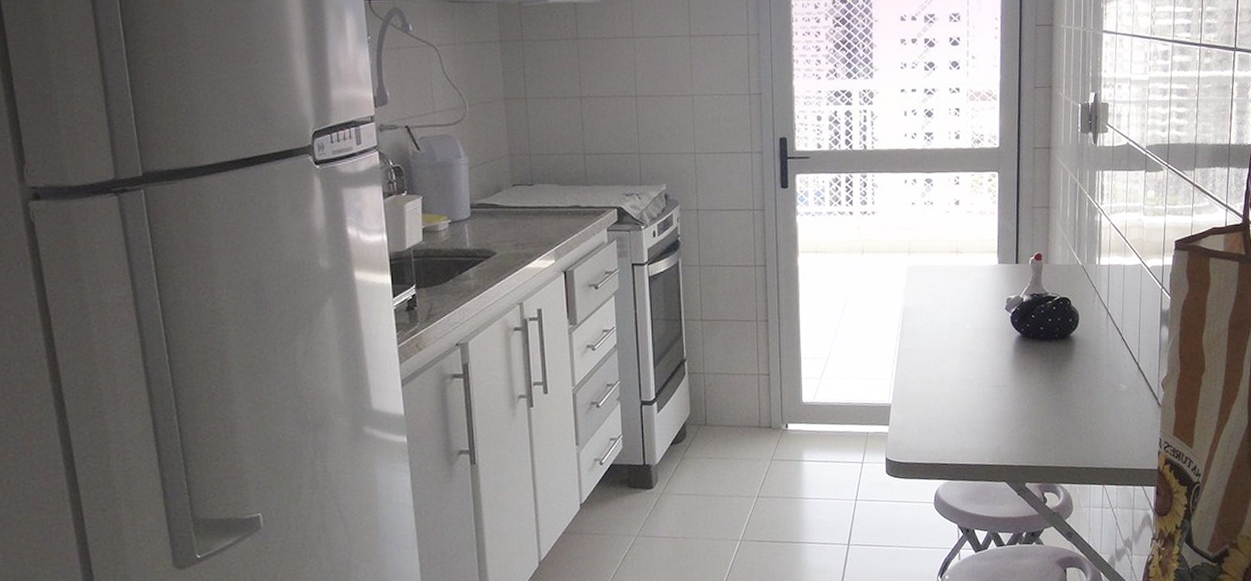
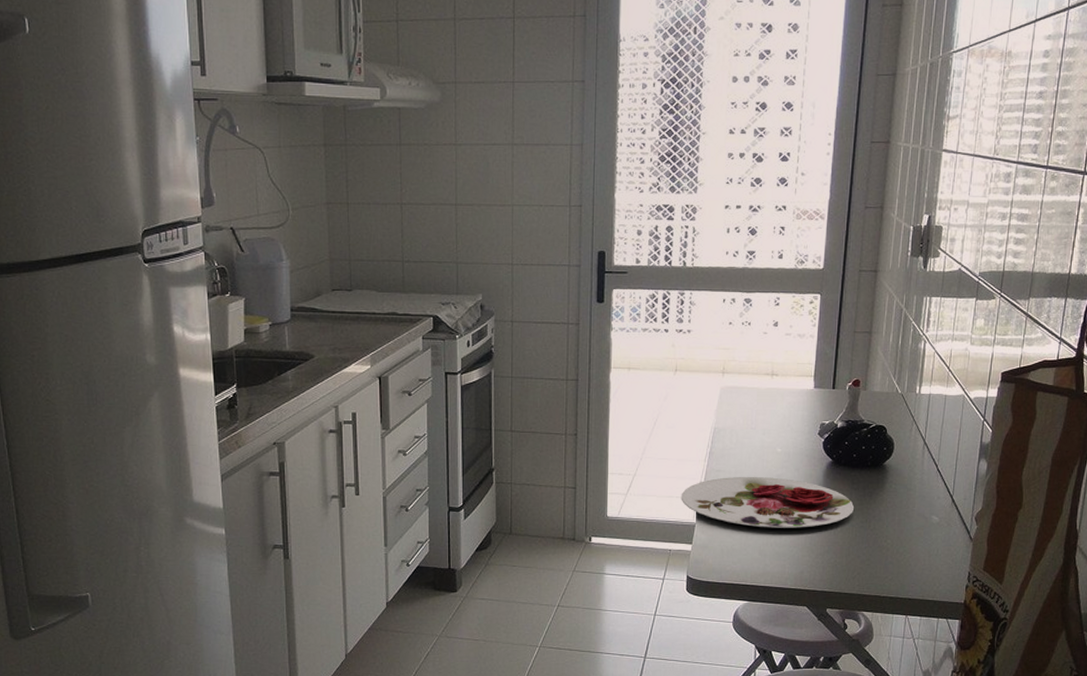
plate: none [875,353,1046,405] -> present [681,476,855,528]

